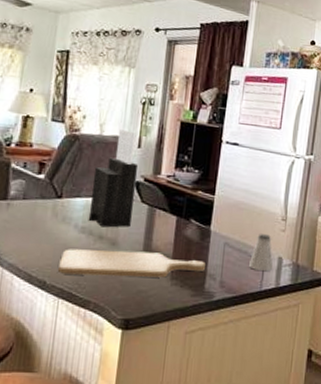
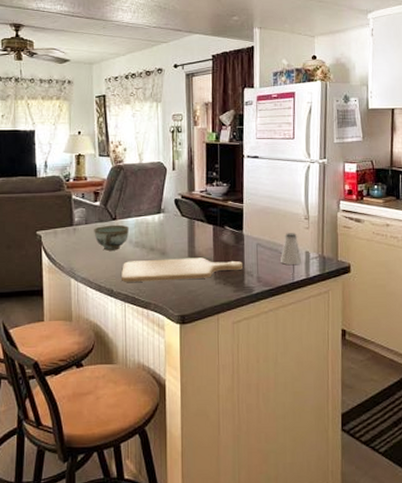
bowl: none [32,203,77,235] -> present [94,224,130,251]
knife block: present [88,130,139,228] -> none [139,157,176,241]

